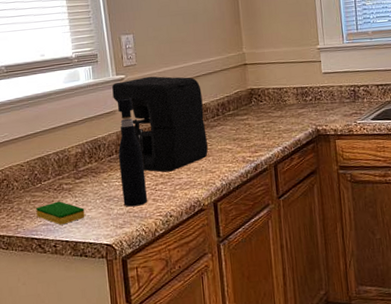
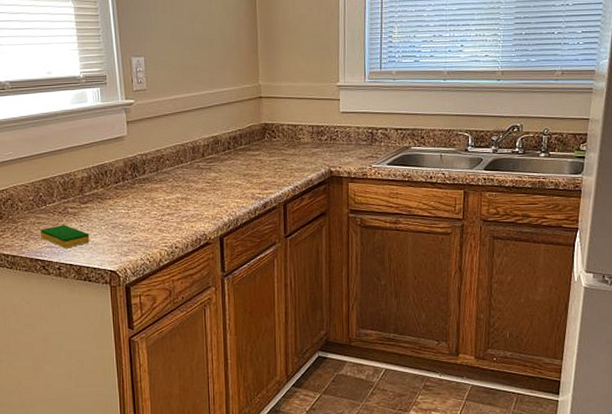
coffee maker: present [112,76,208,172] -> none [121,103,217,203]
pepper grinder: present [117,97,148,207] -> none [125,124,154,236]

